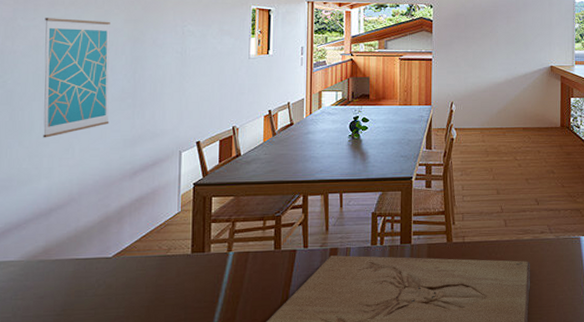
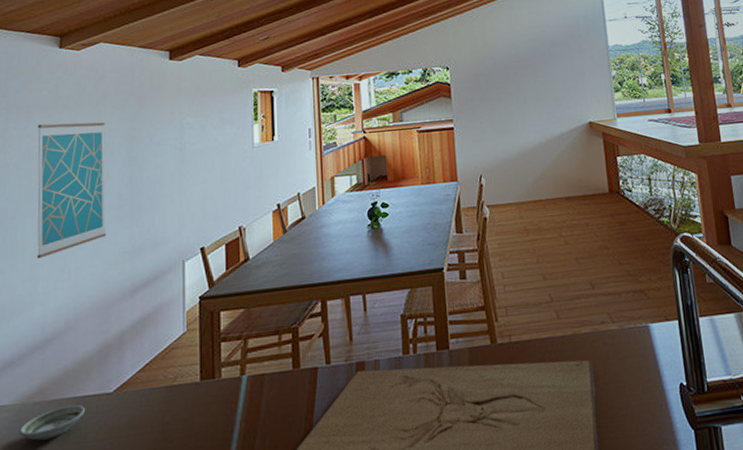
saucer: none [24,265,87,292] -> present [19,404,86,441]

